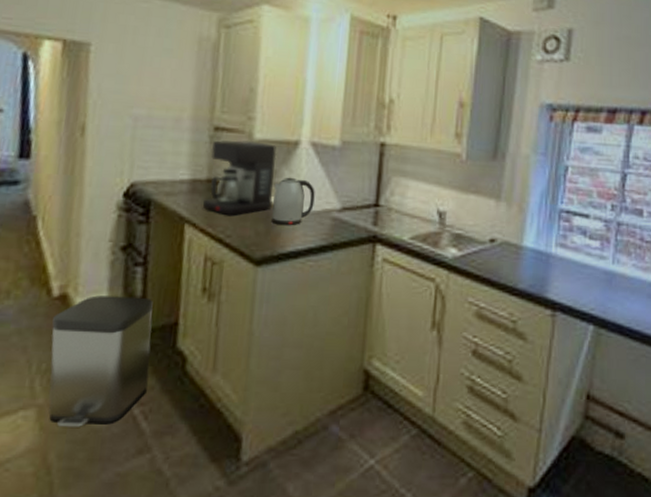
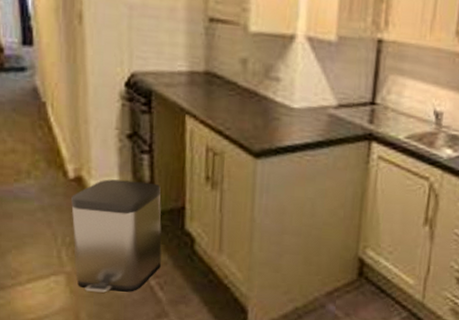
coffee maker: present [203,140,277,215] -> none [202,32,273,108]
kettle: present [272,177,315,226] -> none [269,72,312,121]

